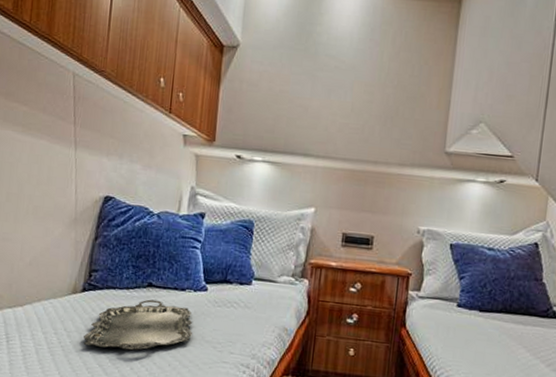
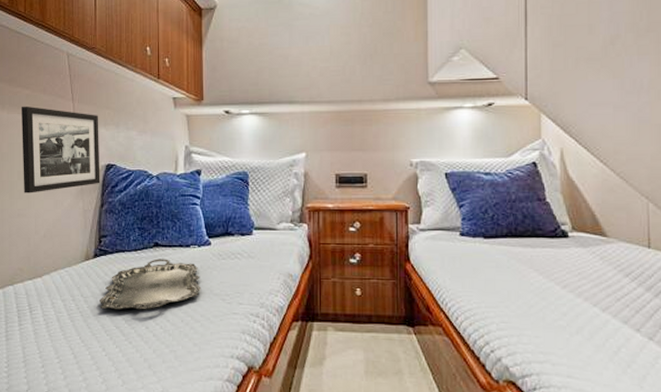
picture frame: none [11,123,101,218] -> present [22,106,100,193]

